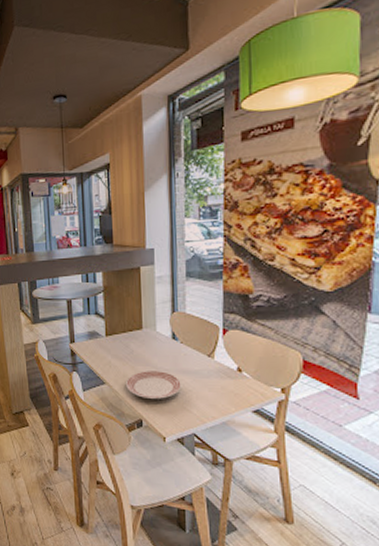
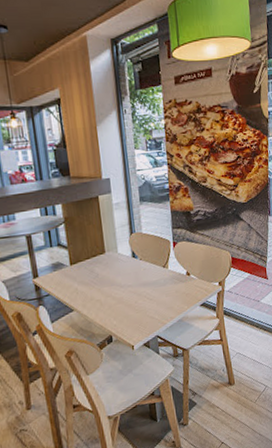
dinner plate: present [126,371,181,399] -> none [94,287,144,316]

